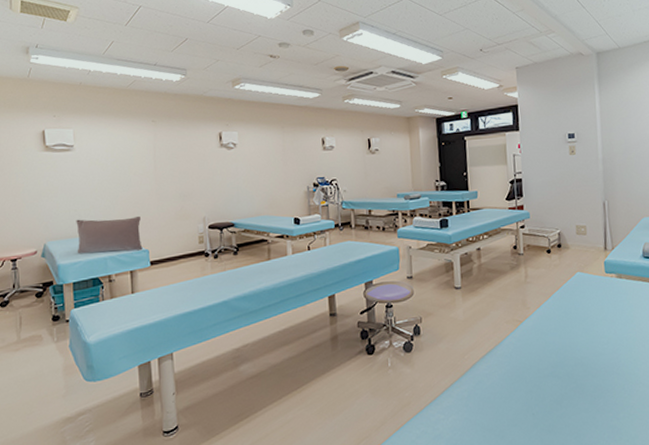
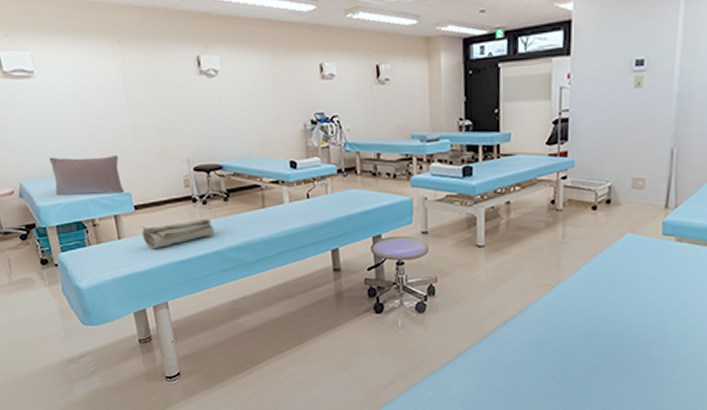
towel: none [154,271,223,302] -> present [140,218,215,249]

